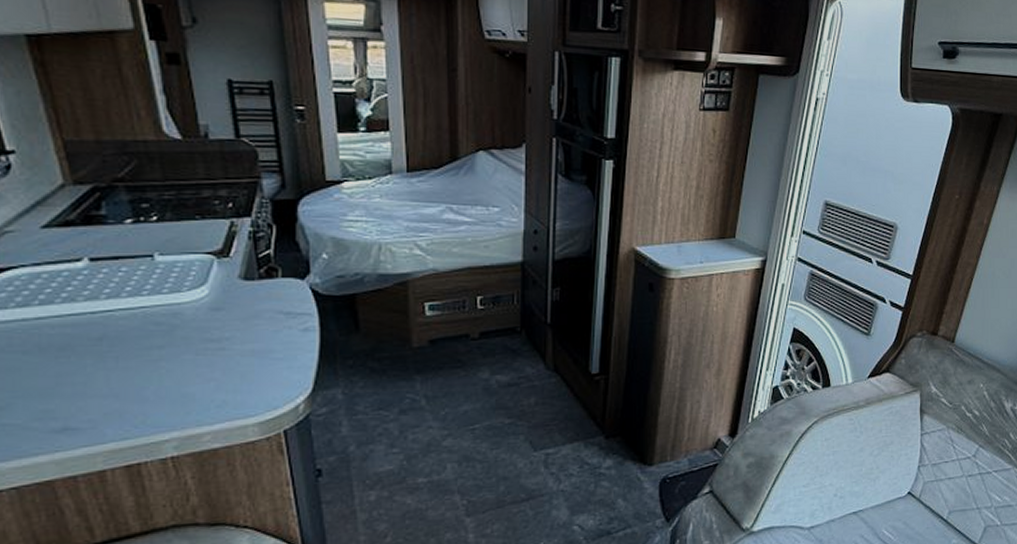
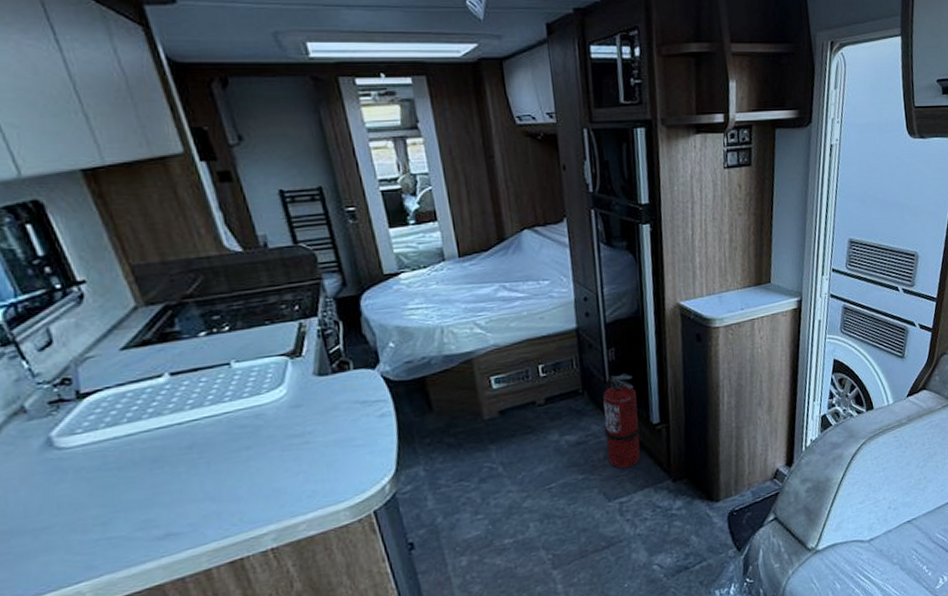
fire extinguisher: none [538,317,578,418] -> present [602,374,641,469]

